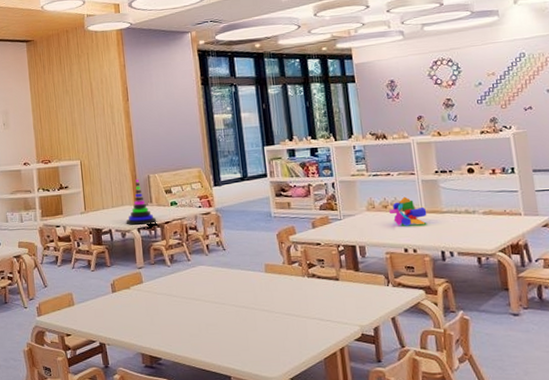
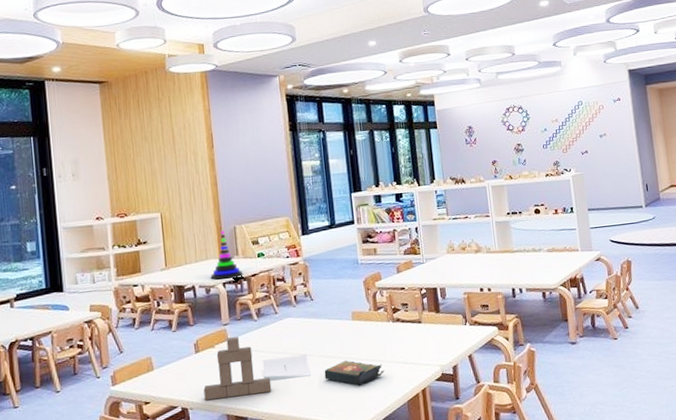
toy blocks: none [120,280,185,338] -> present [203,337,272,401]
paper sheet: none [176,302,223,325] -> present [263,354,311,381]
book: none [236,311,299,339] -> present [324,360,385,387]
toy block set: present [388,196,427,227] -> none [466,238,500,267]

